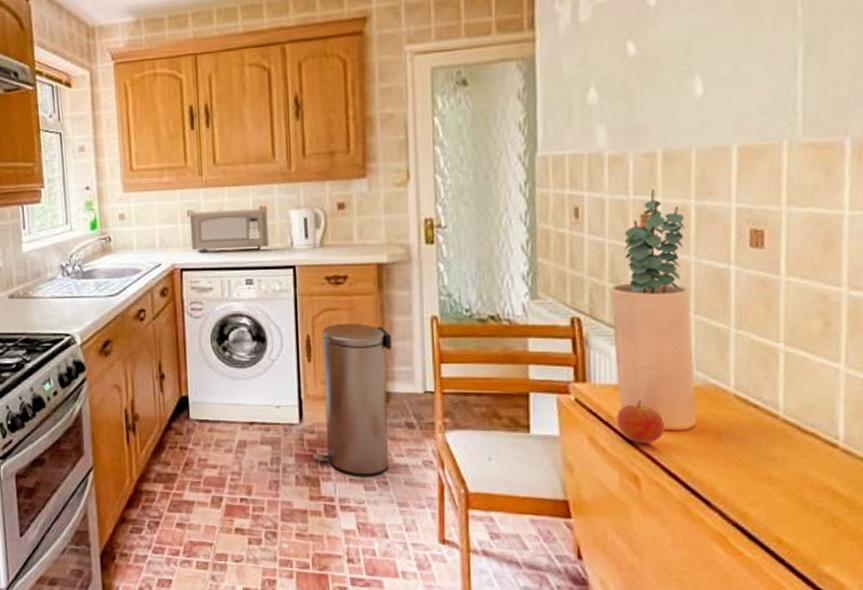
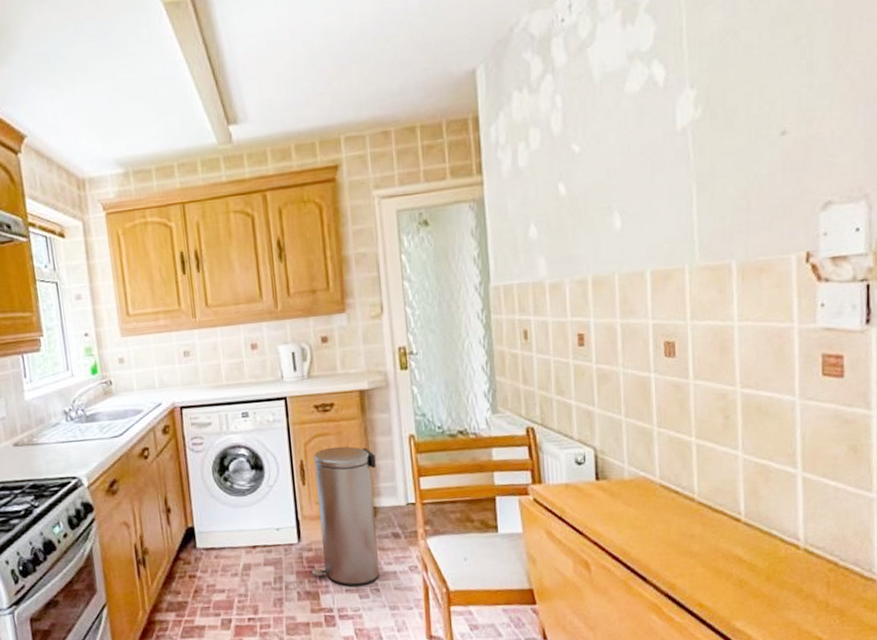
microwave: present [189,208,269,252] -> none [185,345,261,390]
vase: present [610,189,697,431] -> none [557,311,632,521]
fruit: present [616,401,666,443] -> none [568,496,608,533]

